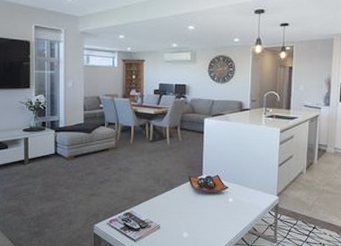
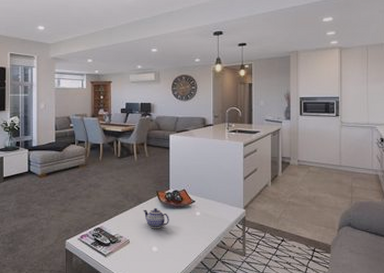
teapot: none [174,193,201,215] -> present [143,207,169,229]

